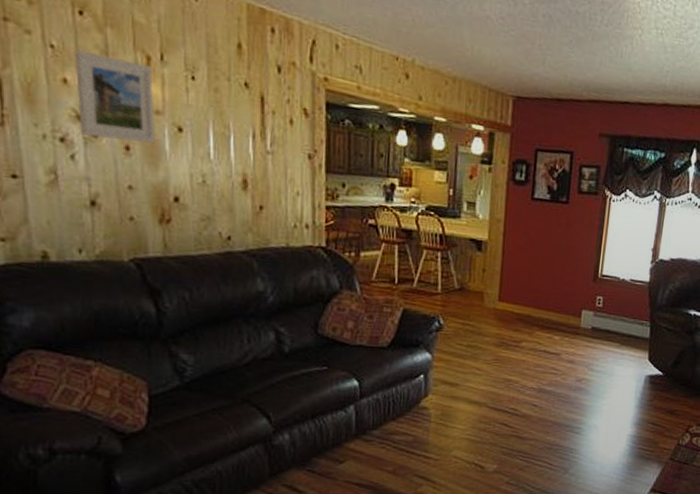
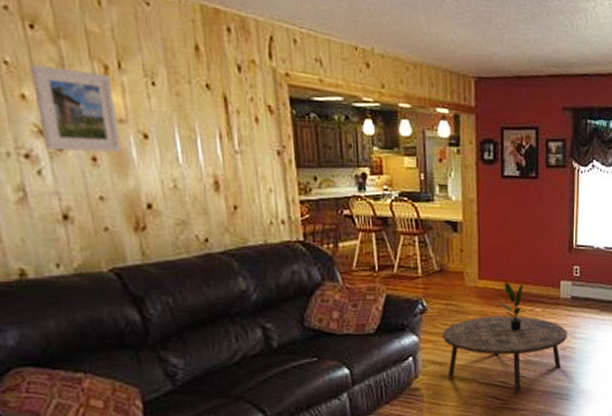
coffee table: none [456,340,584,422] -> present [443,316,567,393]
potted plant: none [517,306,544,358] -> present [499,282,526,331]

